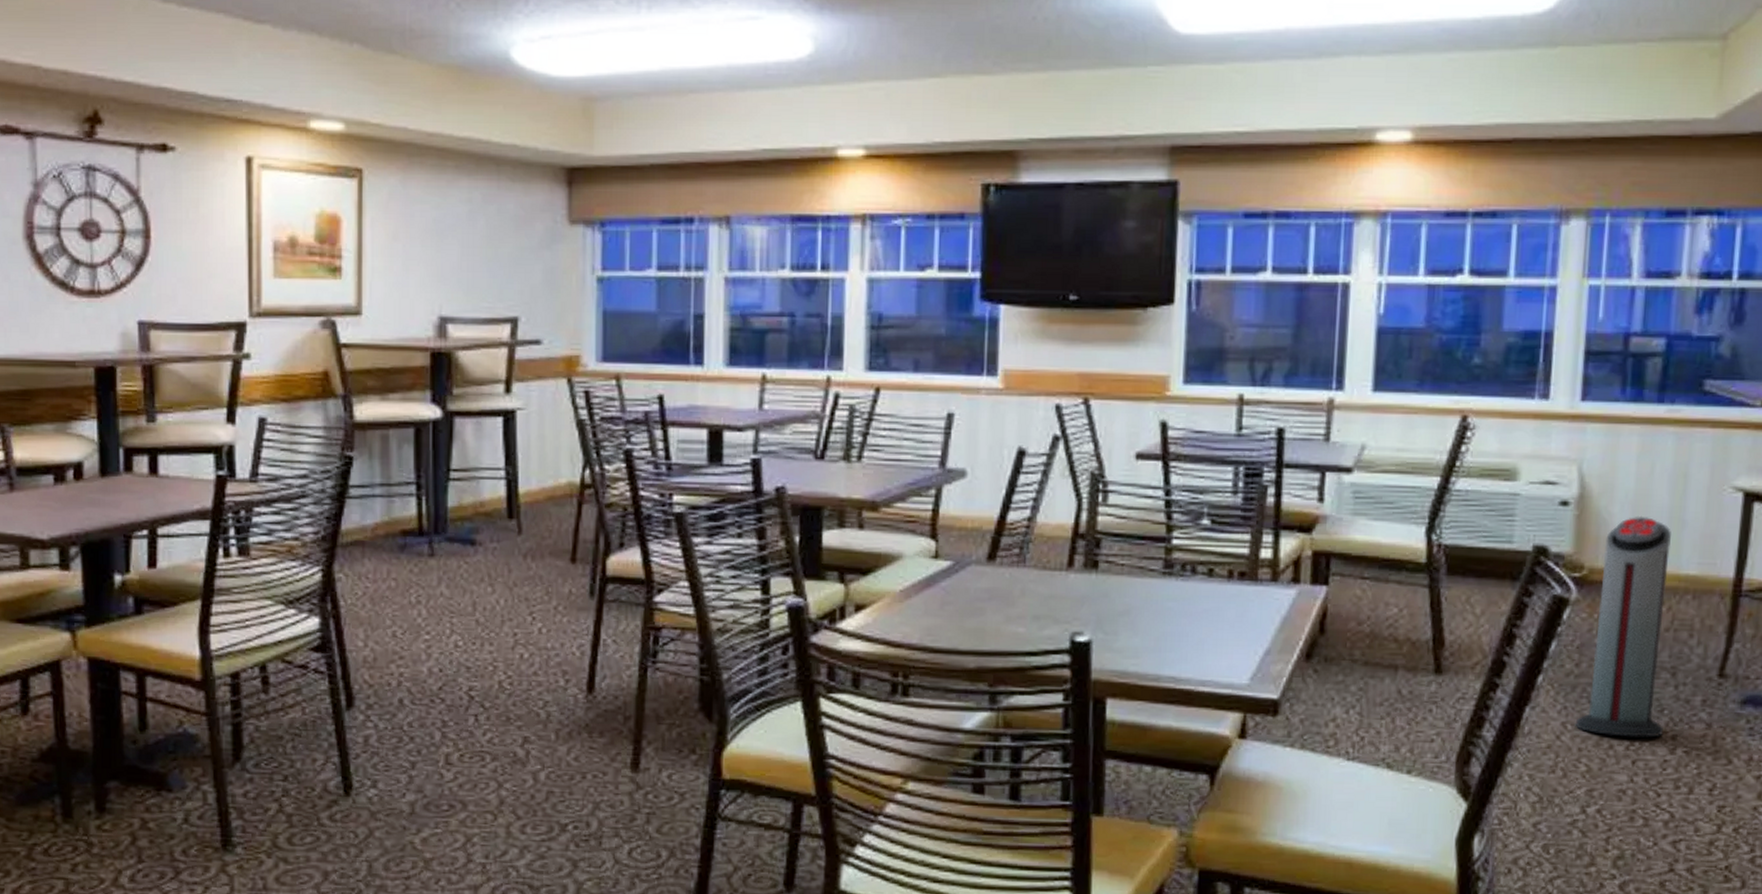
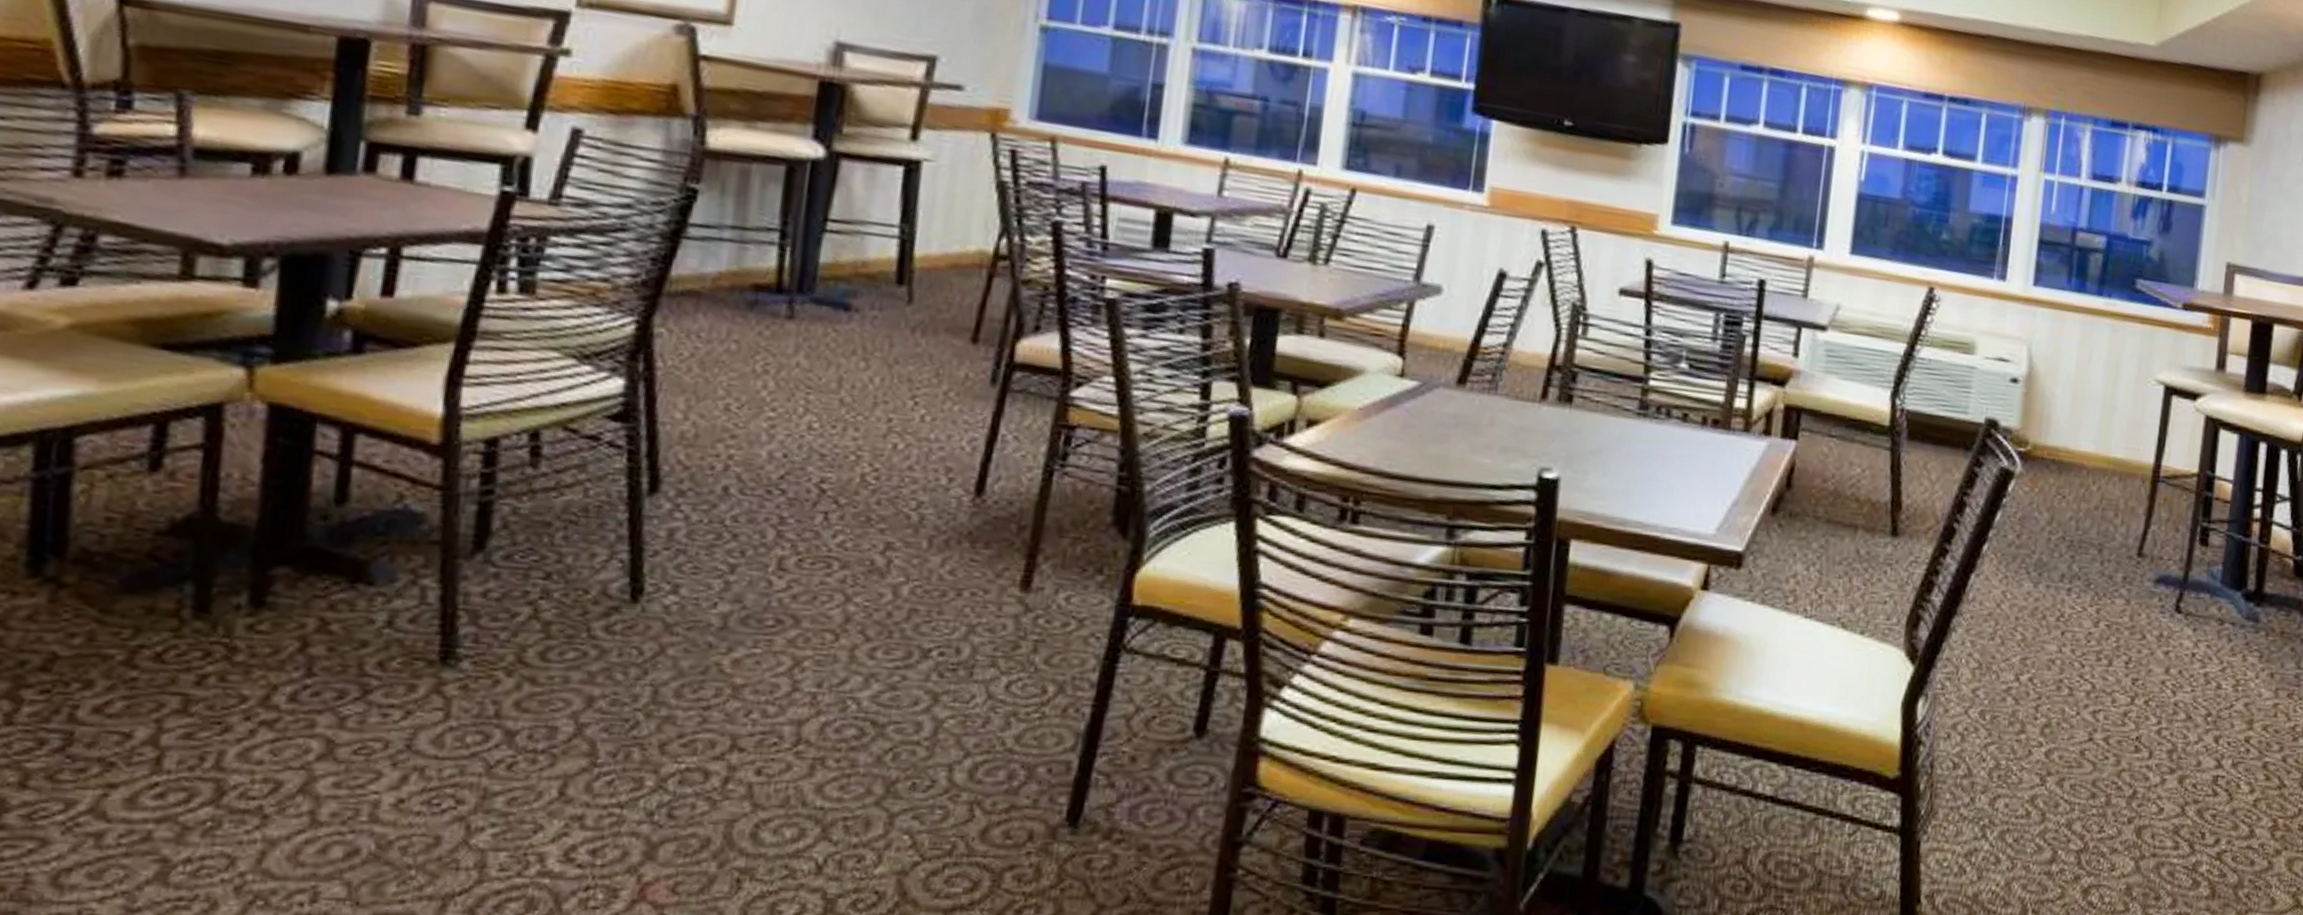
air purifier: present [1576,515,1671,738] -> none [2014,398,2104,610]

